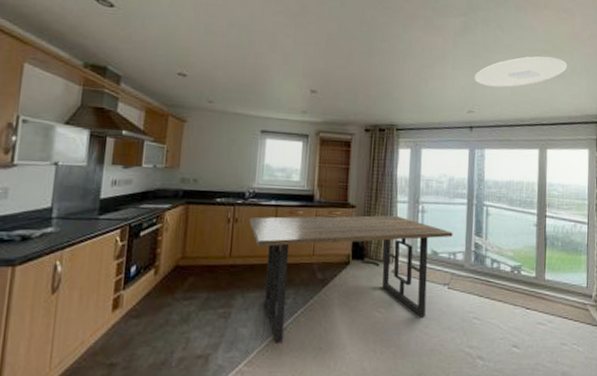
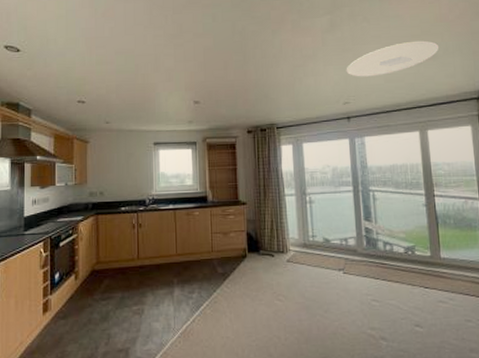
dining table: present [248,215,453,343] -> none [151,208,343,335]

